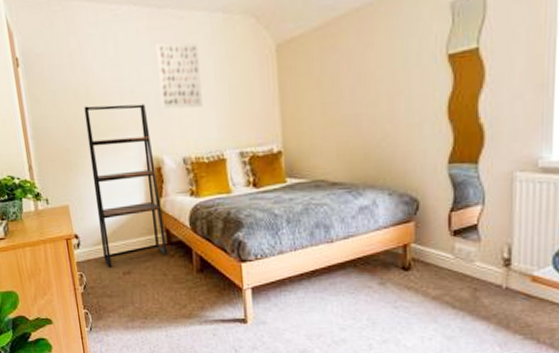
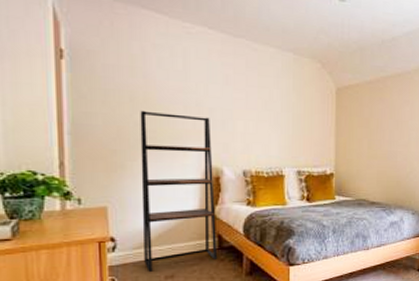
wall art: present [155,42,203,109] -> none [227,67,268,128]

